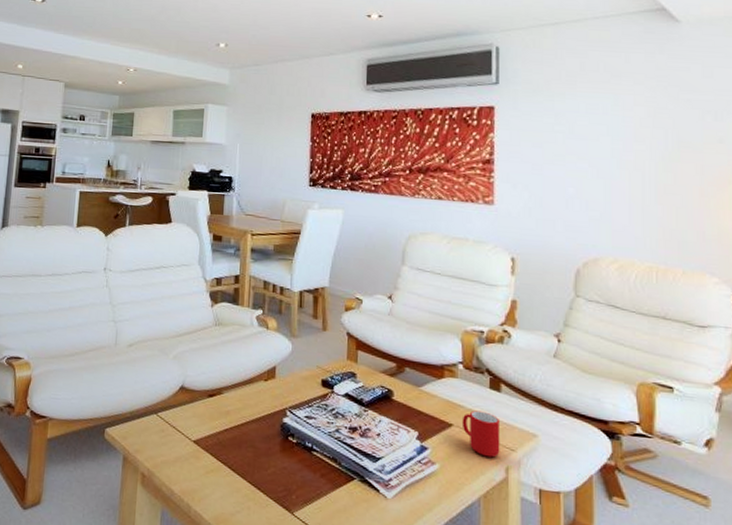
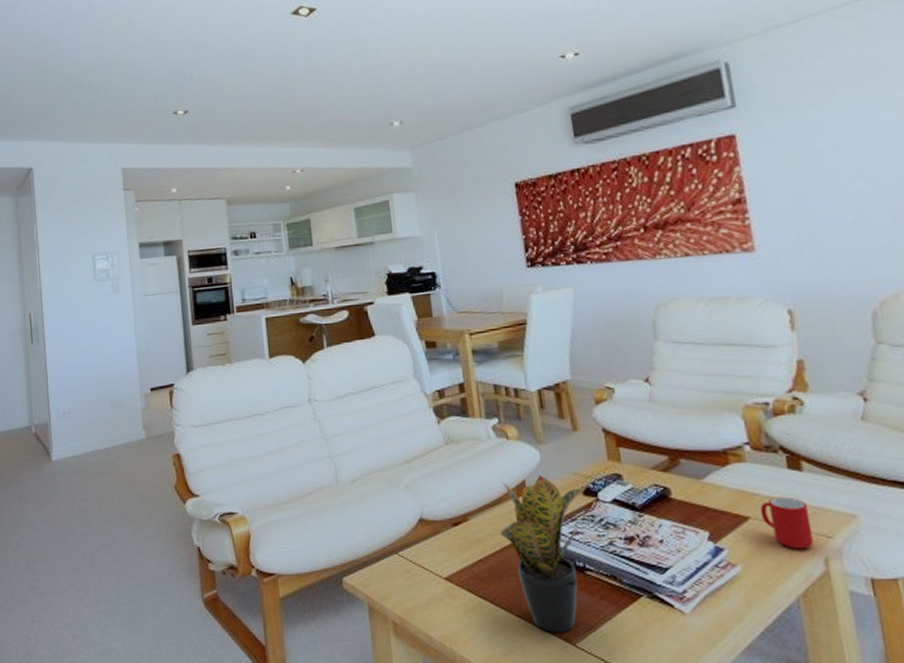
potted plant: none [246,364,327,502] -> present [499,475,588,633]

